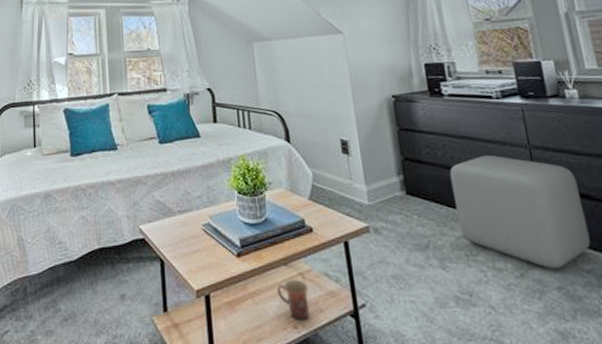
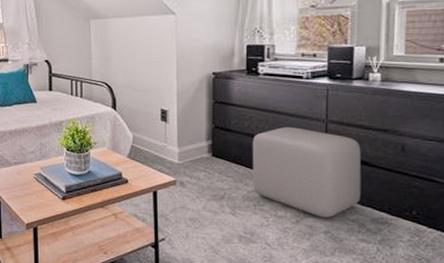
mug: present [277,280,310,321] -> none [94,218,120,248]

